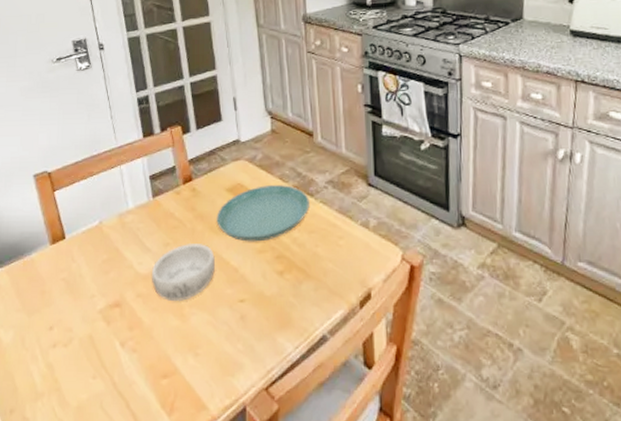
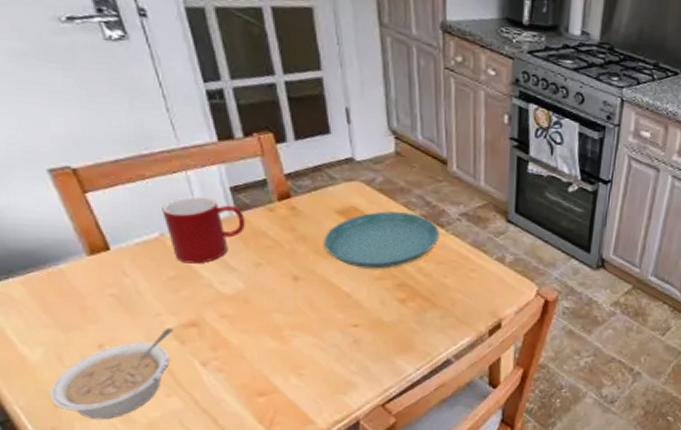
legume: none [12,309,102,402] -> present [49,328,173,420]
cup: none [102,186,159,247] -> present [162,196,245,264]
decorative bowl: present [151,244,216,301] -> none [238,265,323,323]

